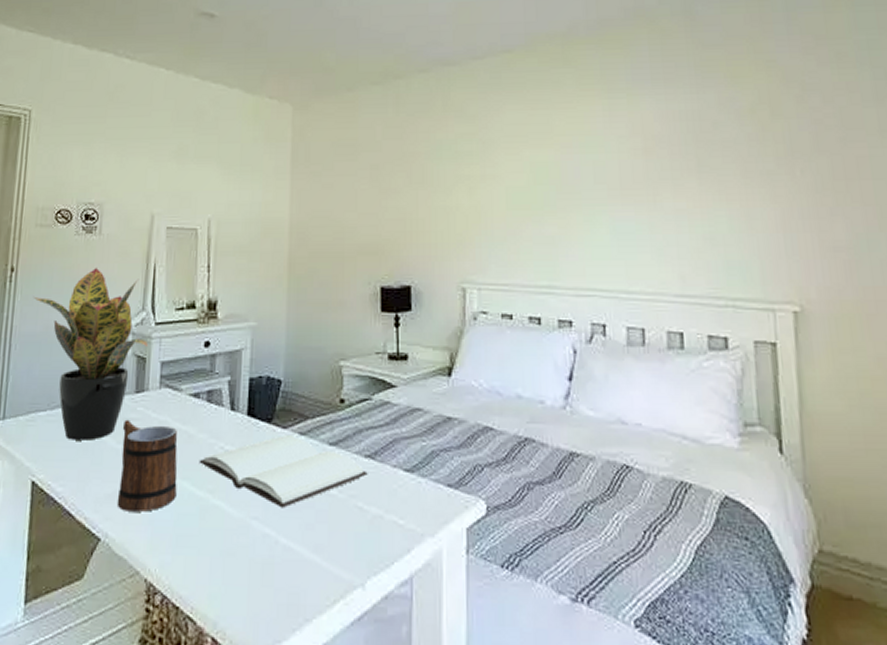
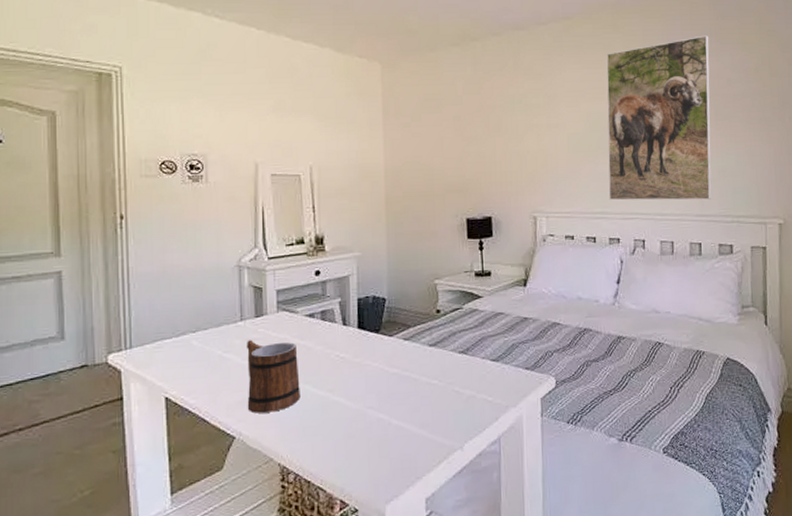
potted plant: present [33,267,148,440] -> none [146,211,262,361]
book: present [199,435,368,508] -> none [318,341,462,398]
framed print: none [554,68,695,275] -> present [606,35,712,201]

